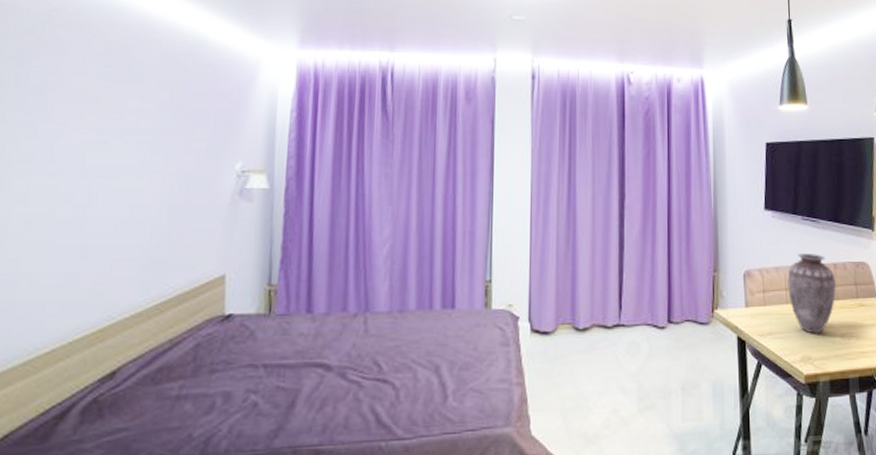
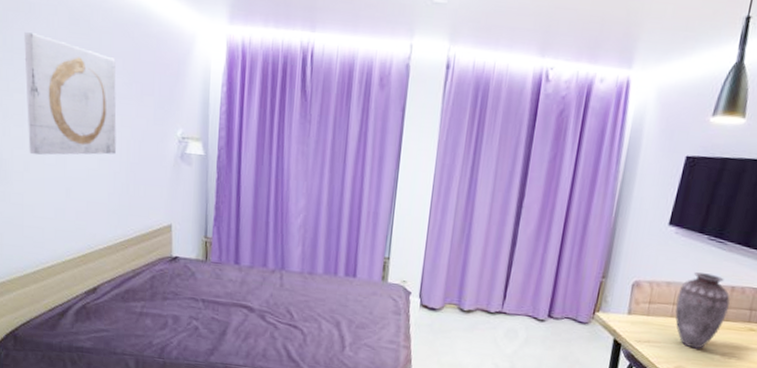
wall art: none [35,69,162,210] -> present [24,32,117,156]

